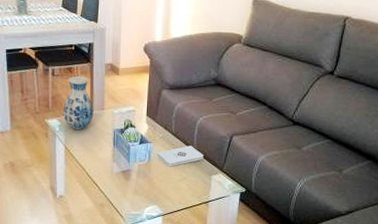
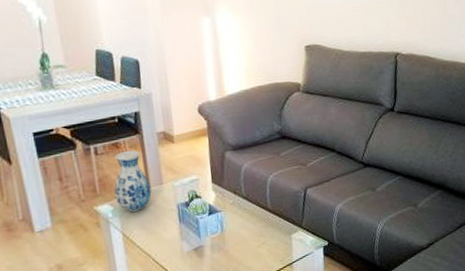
notepad: present [156,145,203,167] -> none [229,207,280,234]

